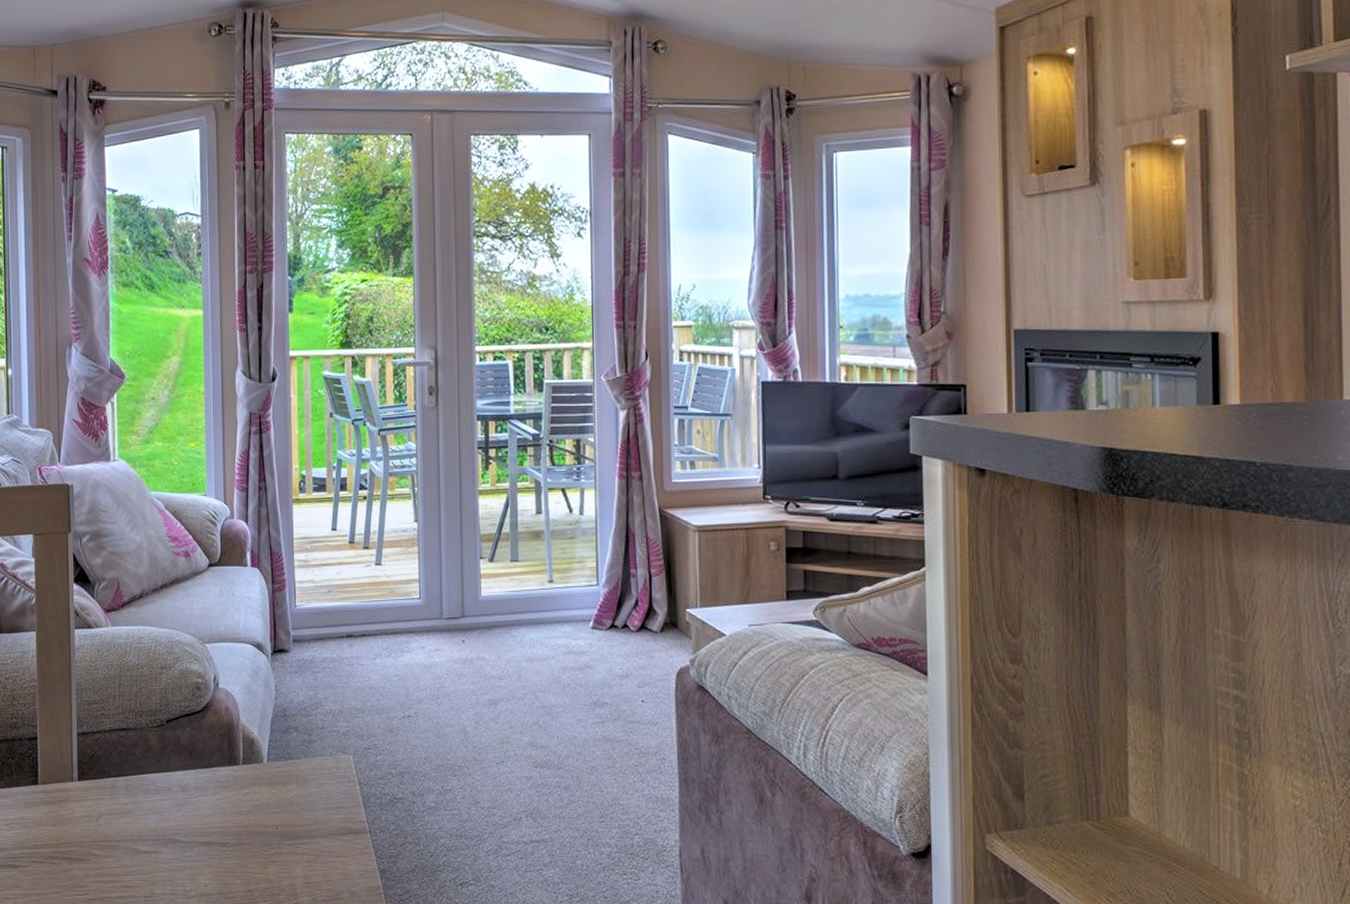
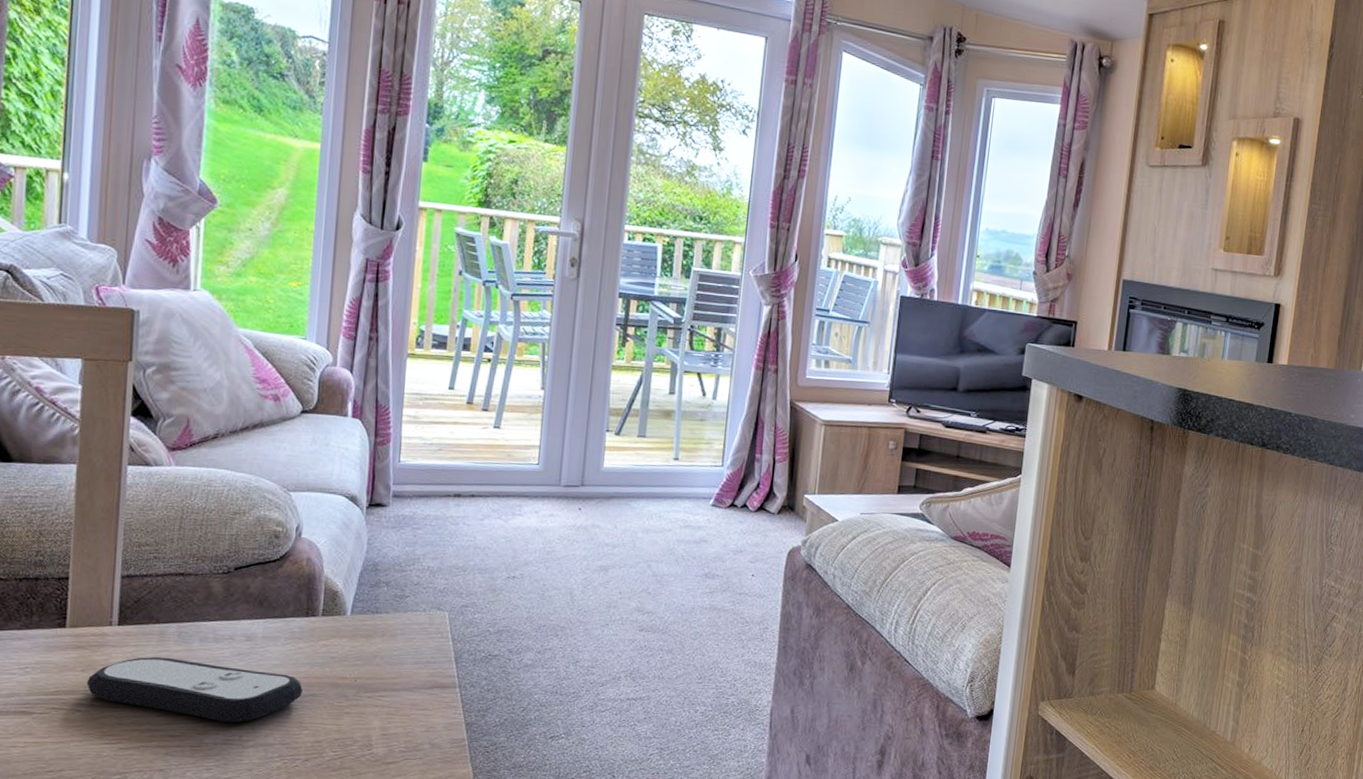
remote control: none [58,809,232,873] -> present [86,656,303,723]

